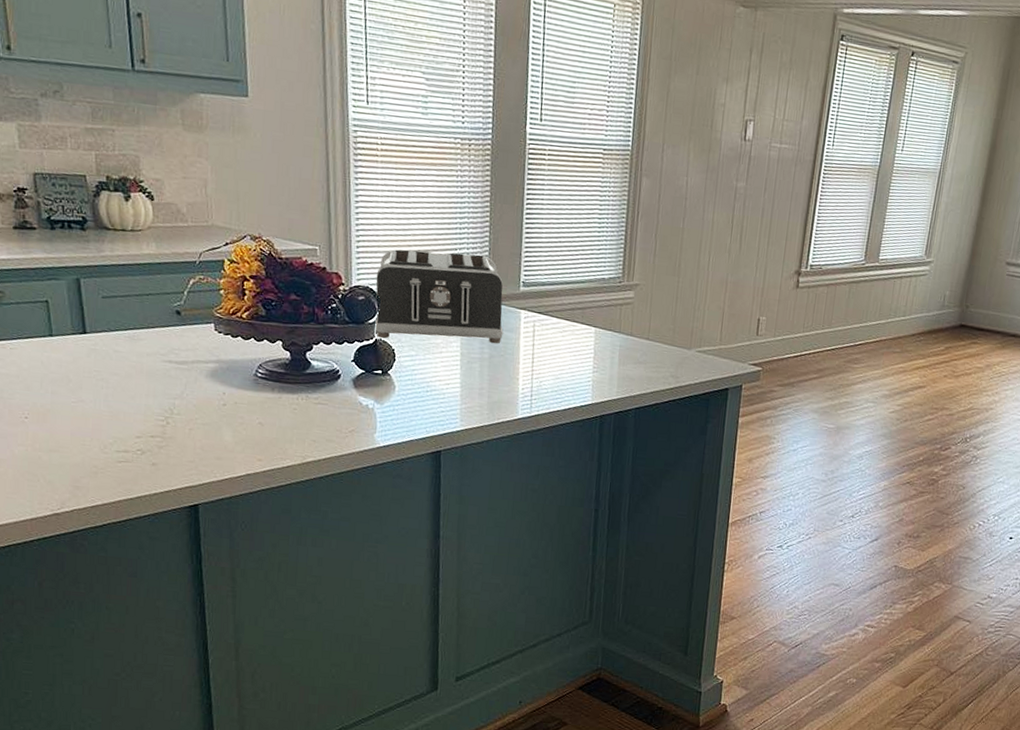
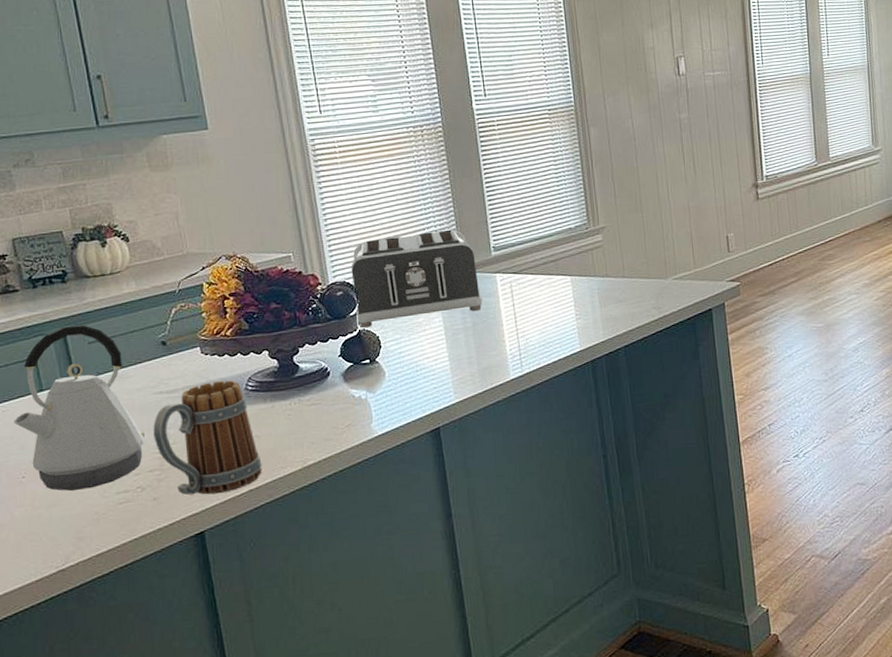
kettle: none [20,275,150,442] -> present [13,325,145,492]
mug: none [158,360,262,472] -> present [153,380,262,495]

